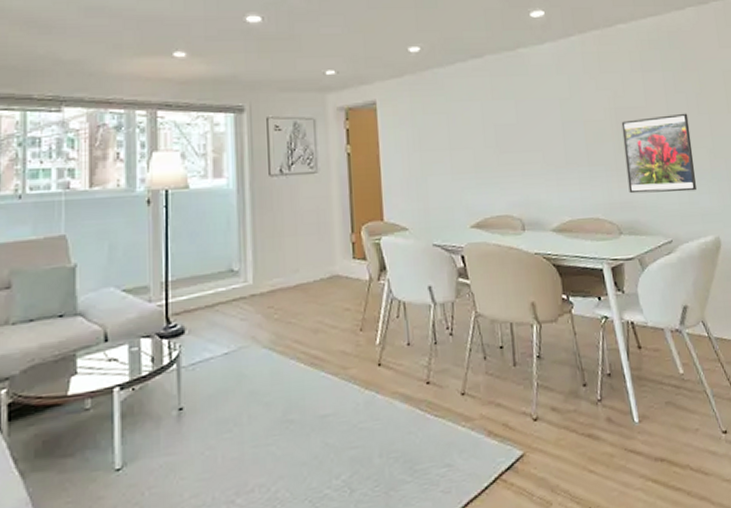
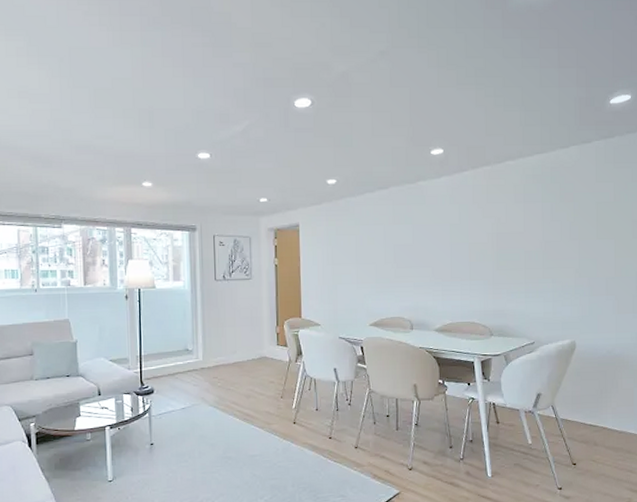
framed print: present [621,113,697,194] -> none [501,238,561,304]

